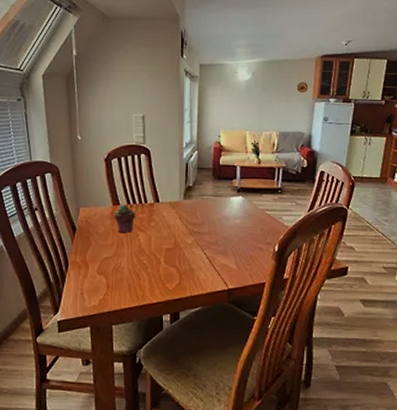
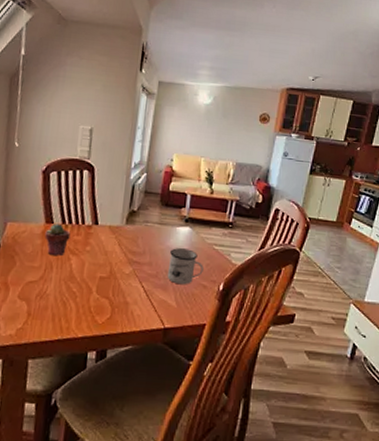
mug: none [226,216,258,249] -> present [167,248,204,285]

